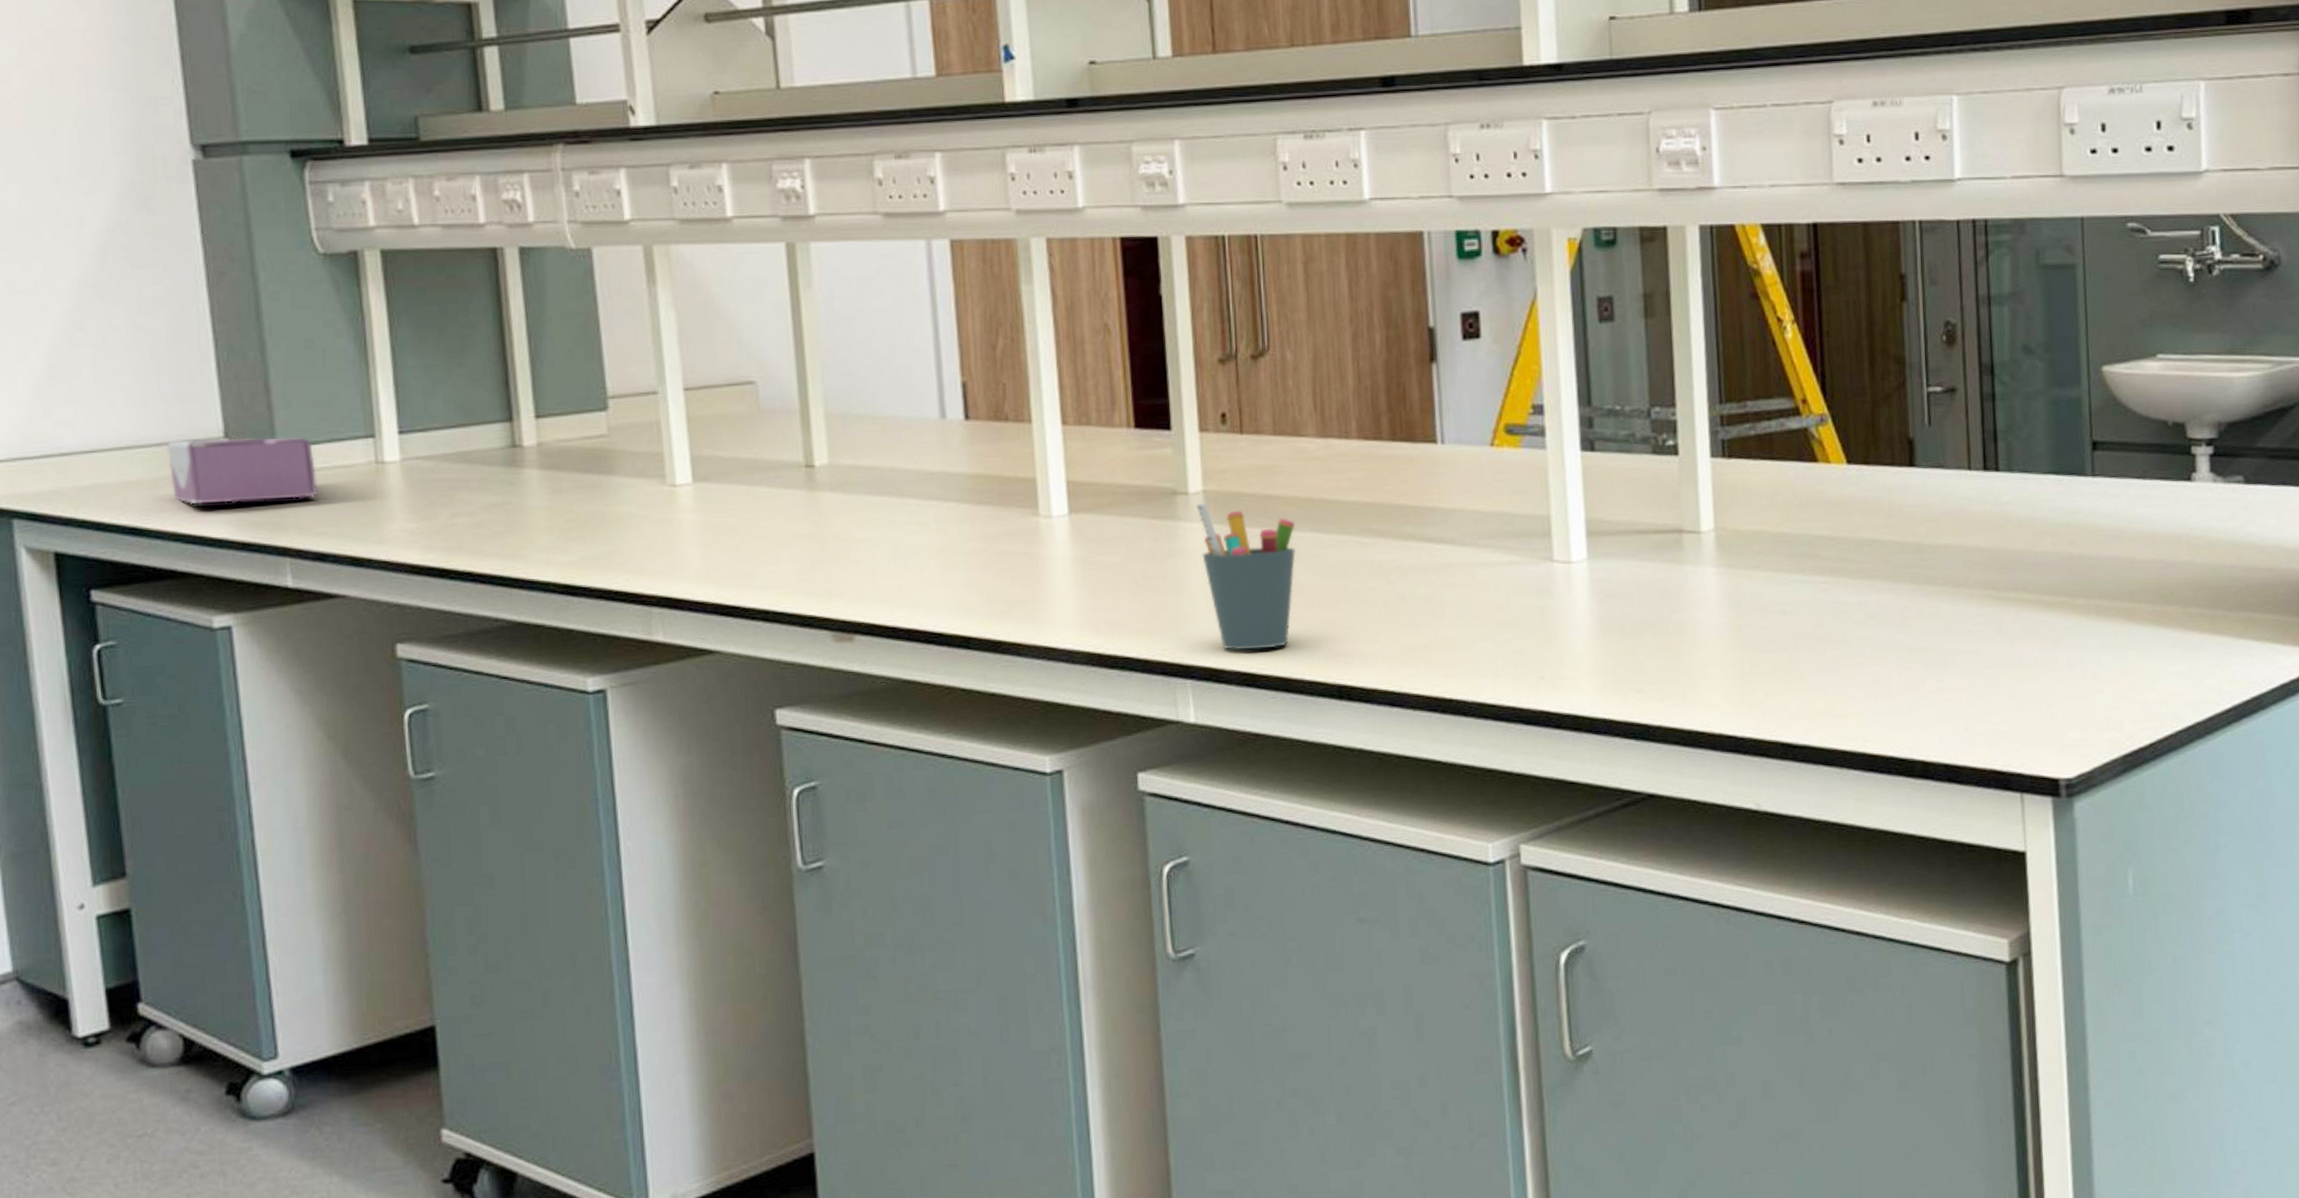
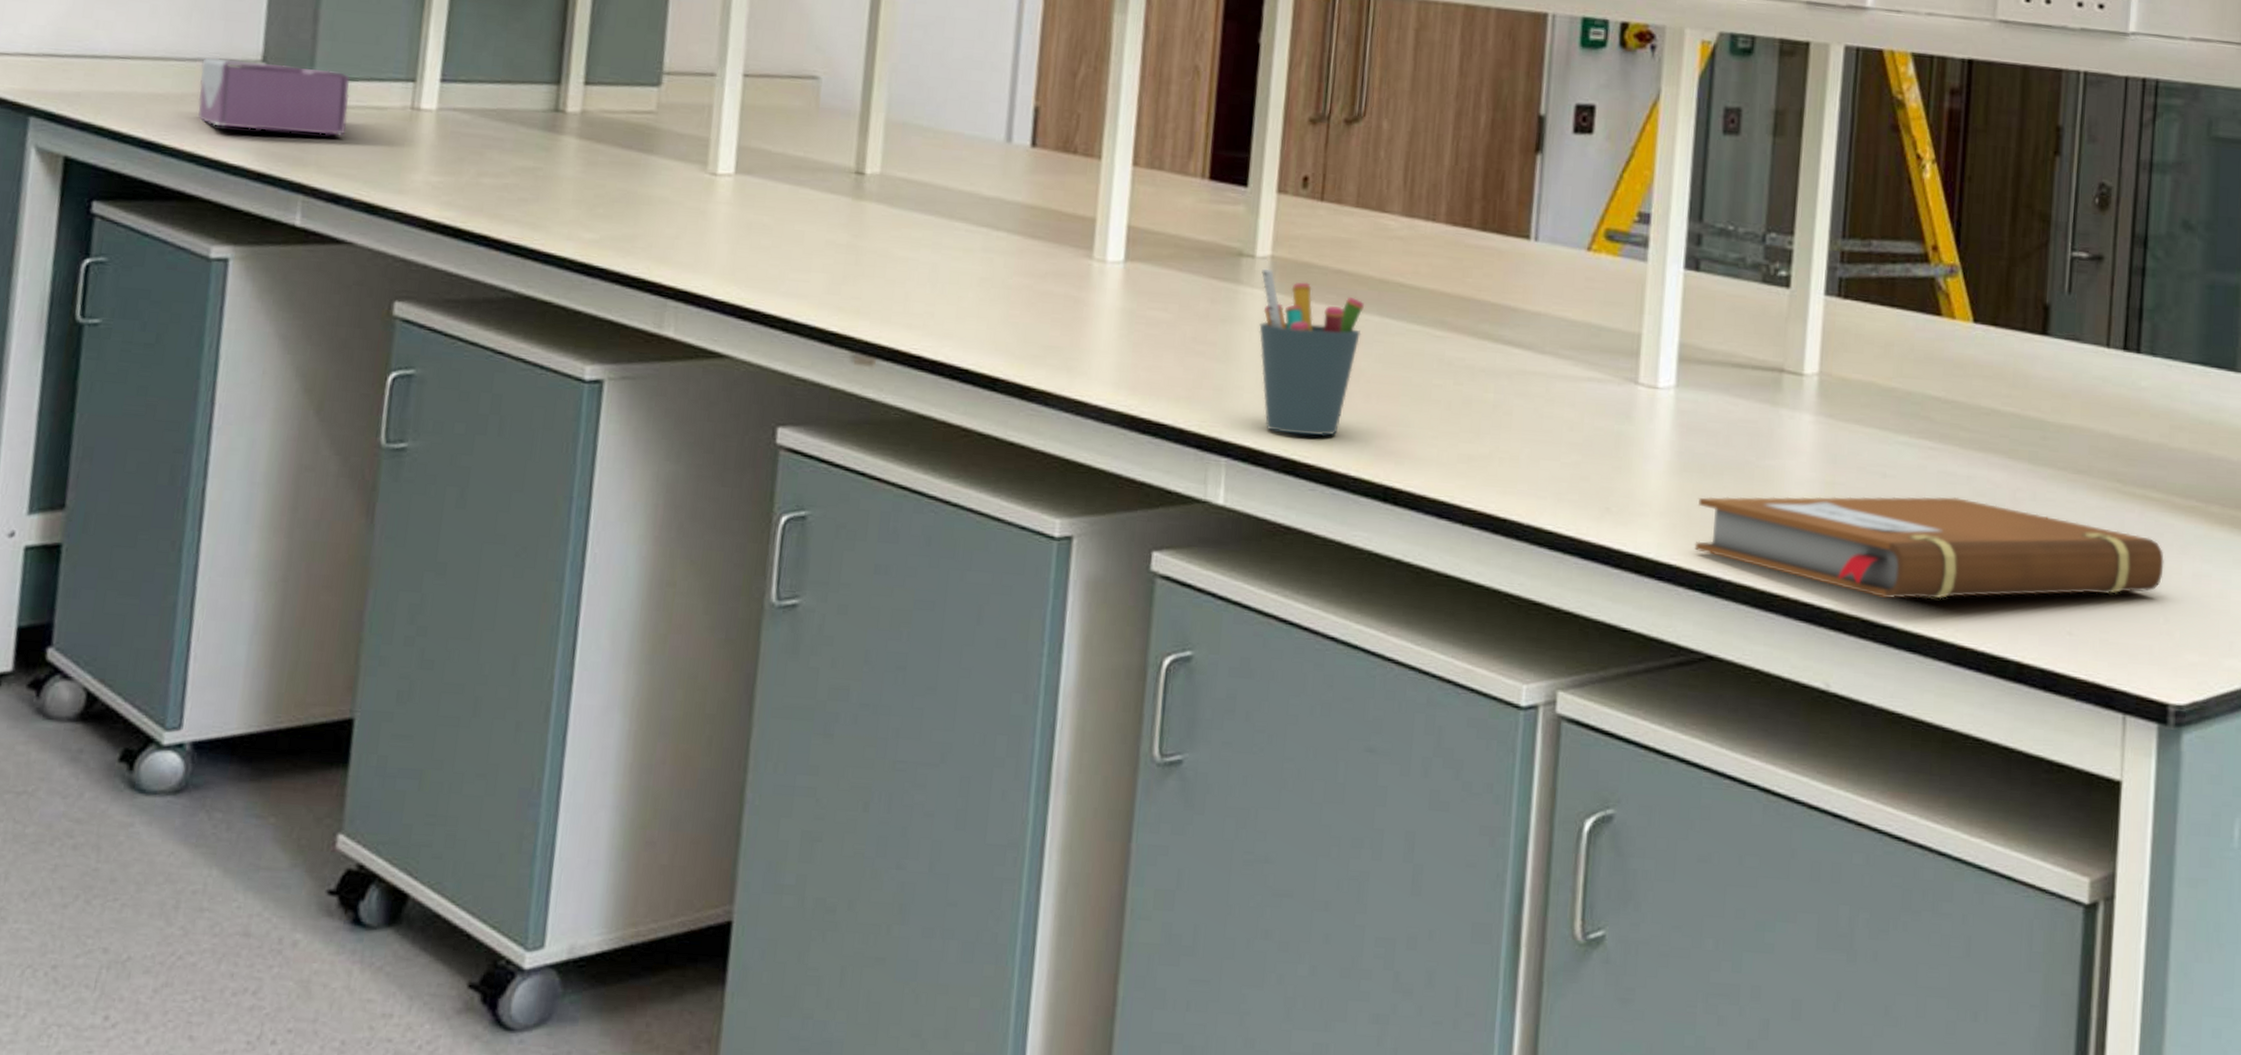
notebook: none [1621,623,2042,722] -> present [1694,496,2164,600]

